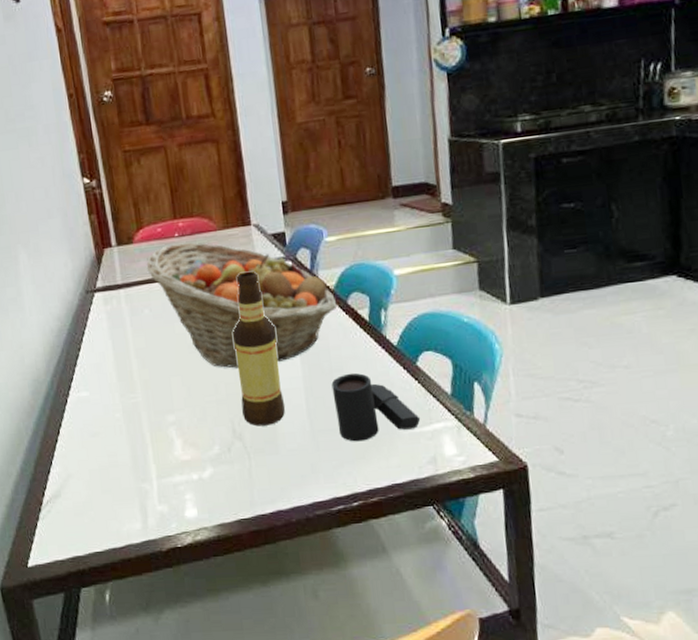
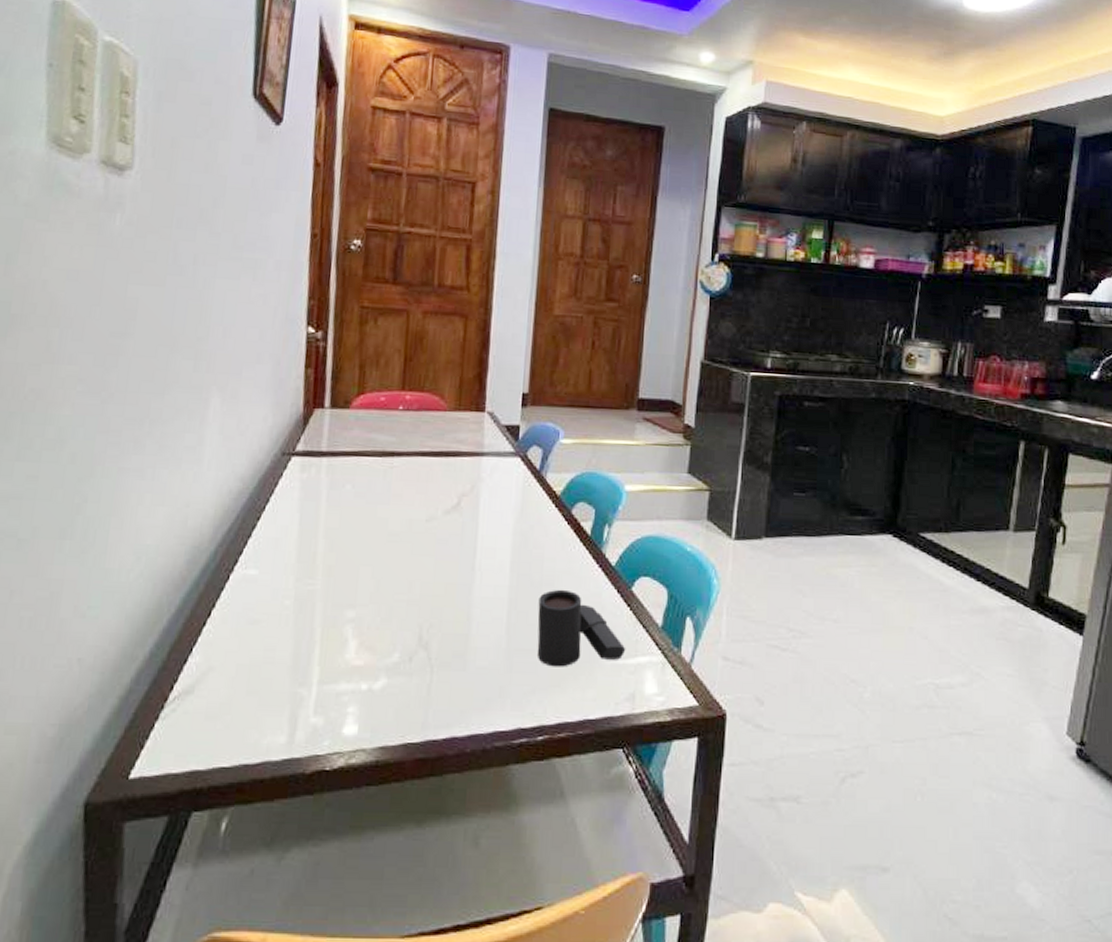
fruit basket: present [146,242,338,368] -> none [359,417,561,567]
bottle: present [233,271,285,426] -> none [434,460,489,637]

